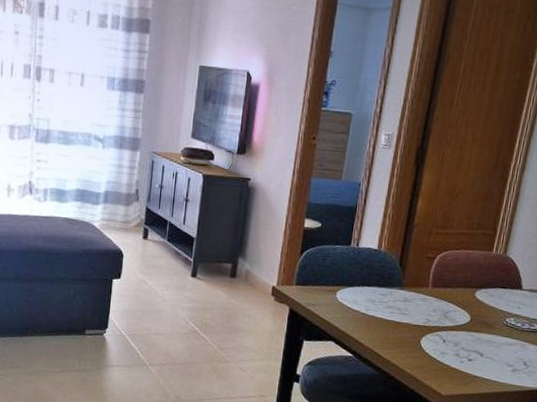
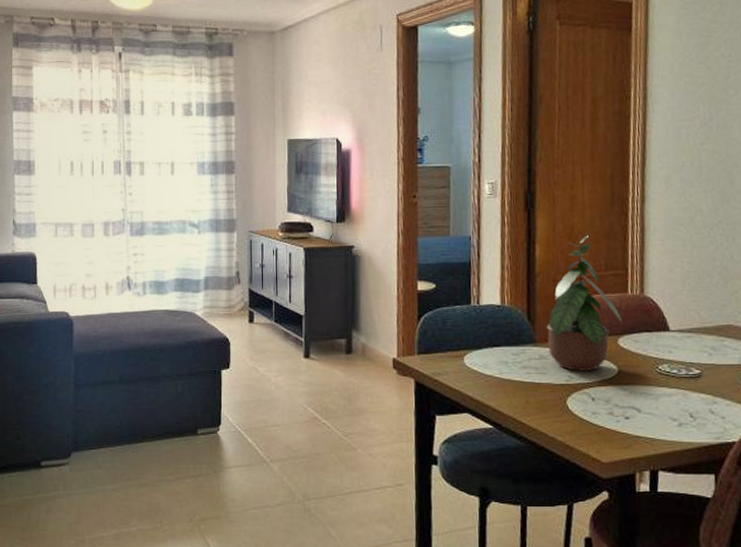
potted plant: none [413,195,483,317] -> present [546,235,623,371]

